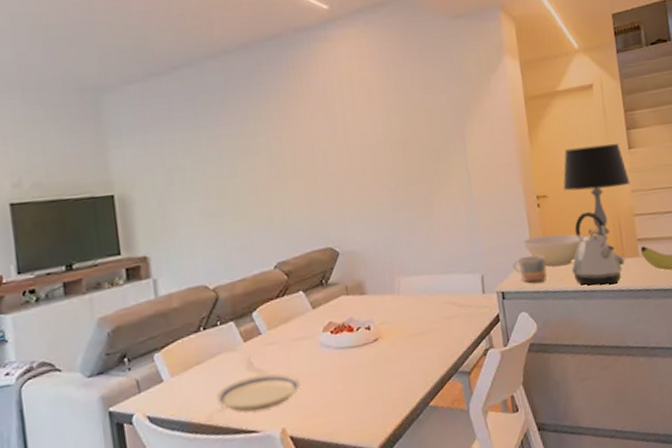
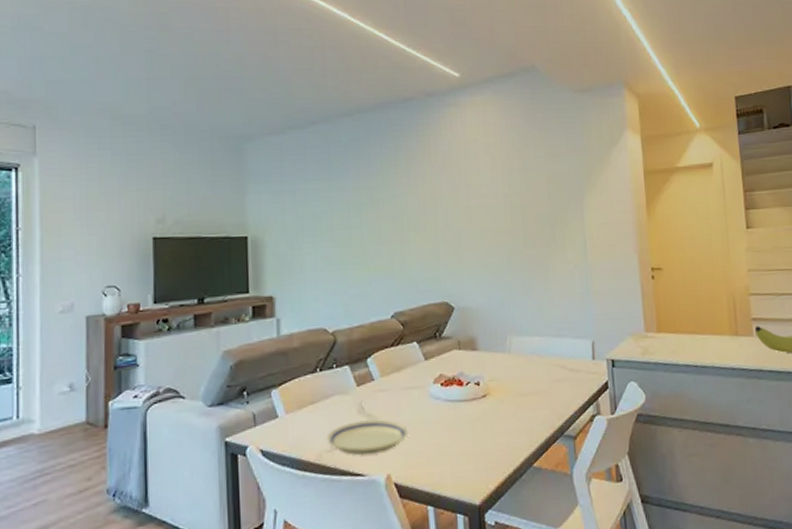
mug: present [512,255,547,283] -> none [624,325,658,353]
bowl: present [523,234,584,267] -> none [636,307,698,339]
table lamp: present [563,142,630,265] -> none [678,221,747,343]
kettle: present [571,212,622,287] -> none [683,288,735,363]

